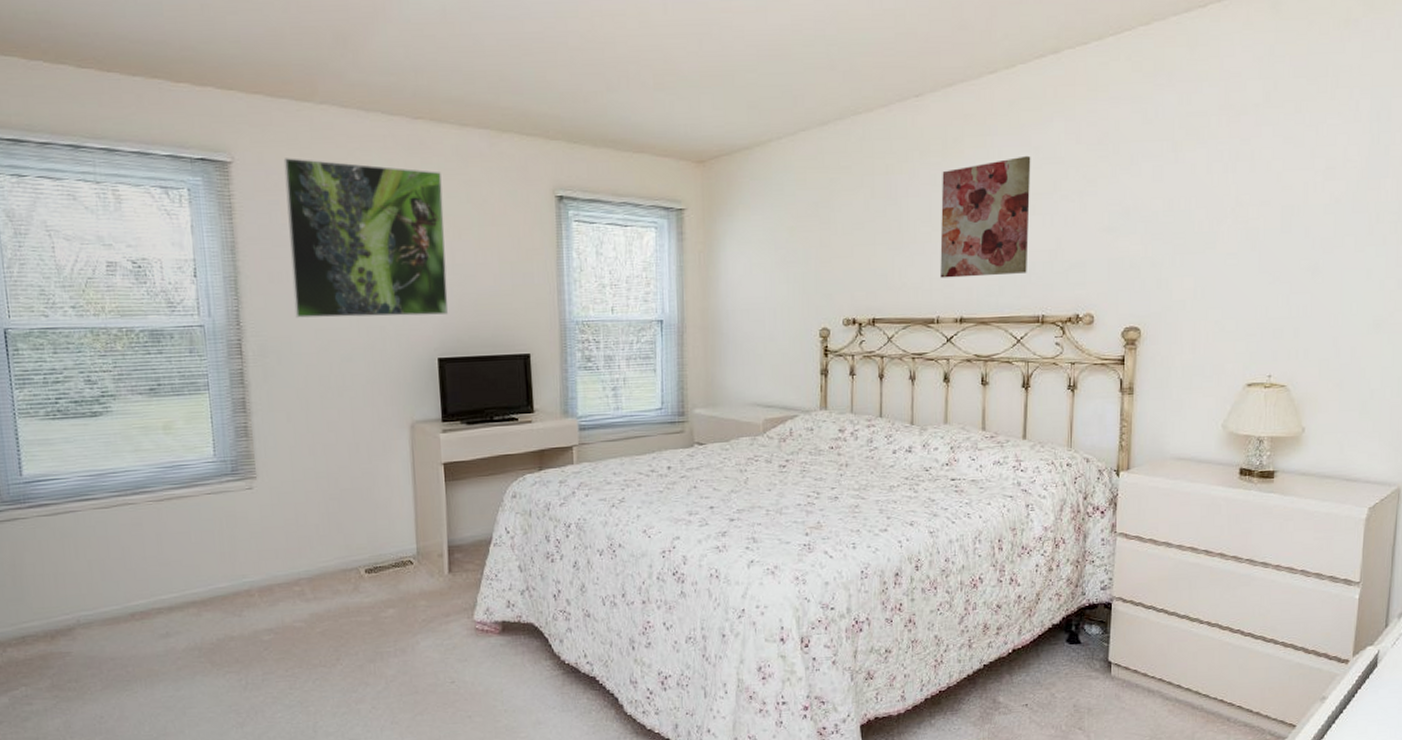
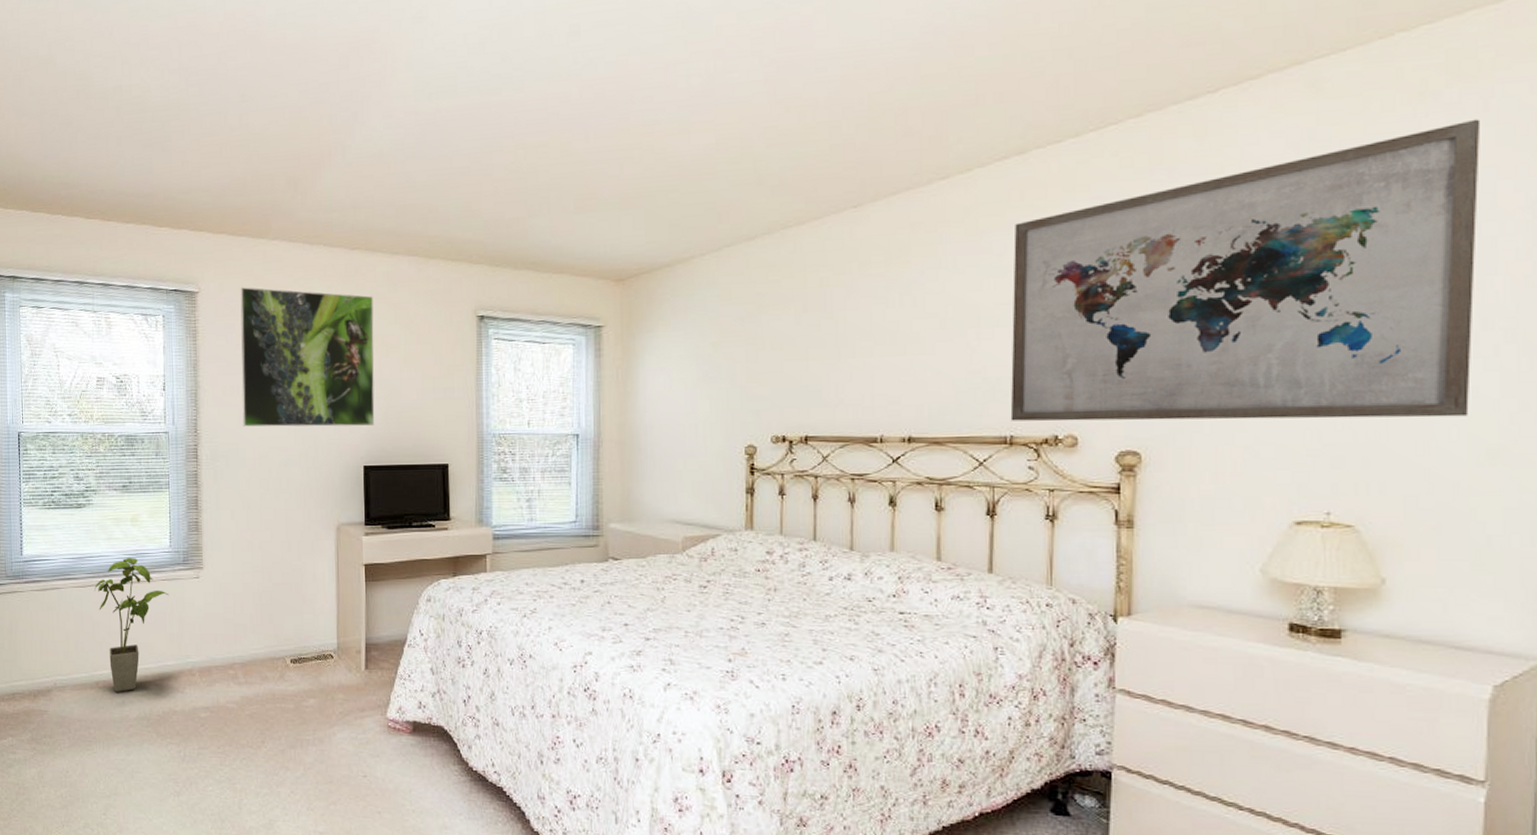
house plant: none [121,471,217,623] -> present [95,558,169,692]
wall art: present [940,155,1031,278] -> none [883,263,993,395]
wall art: none [1042,45,1384,302] -> present [1010,119,1481,422]

